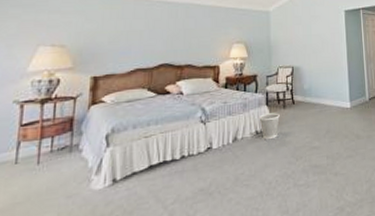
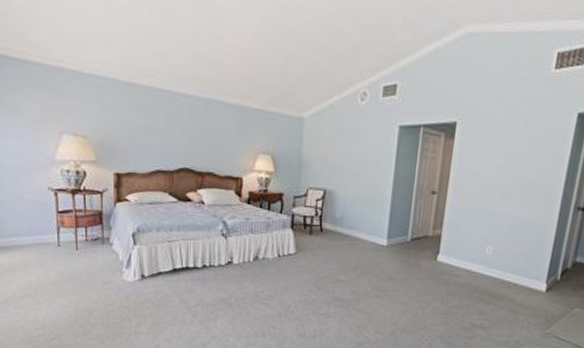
wastebasket: present [259,112,280,139] -> none [282,237,305,264]

